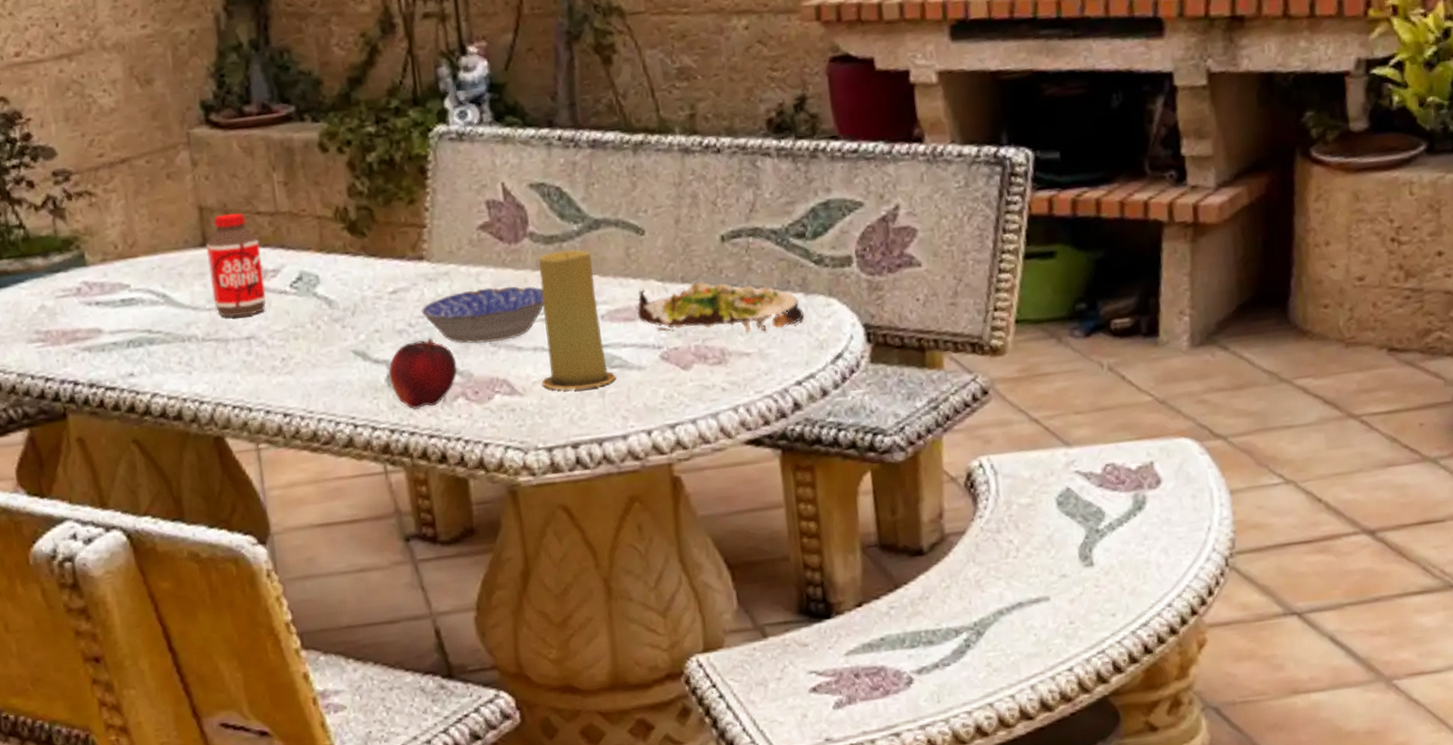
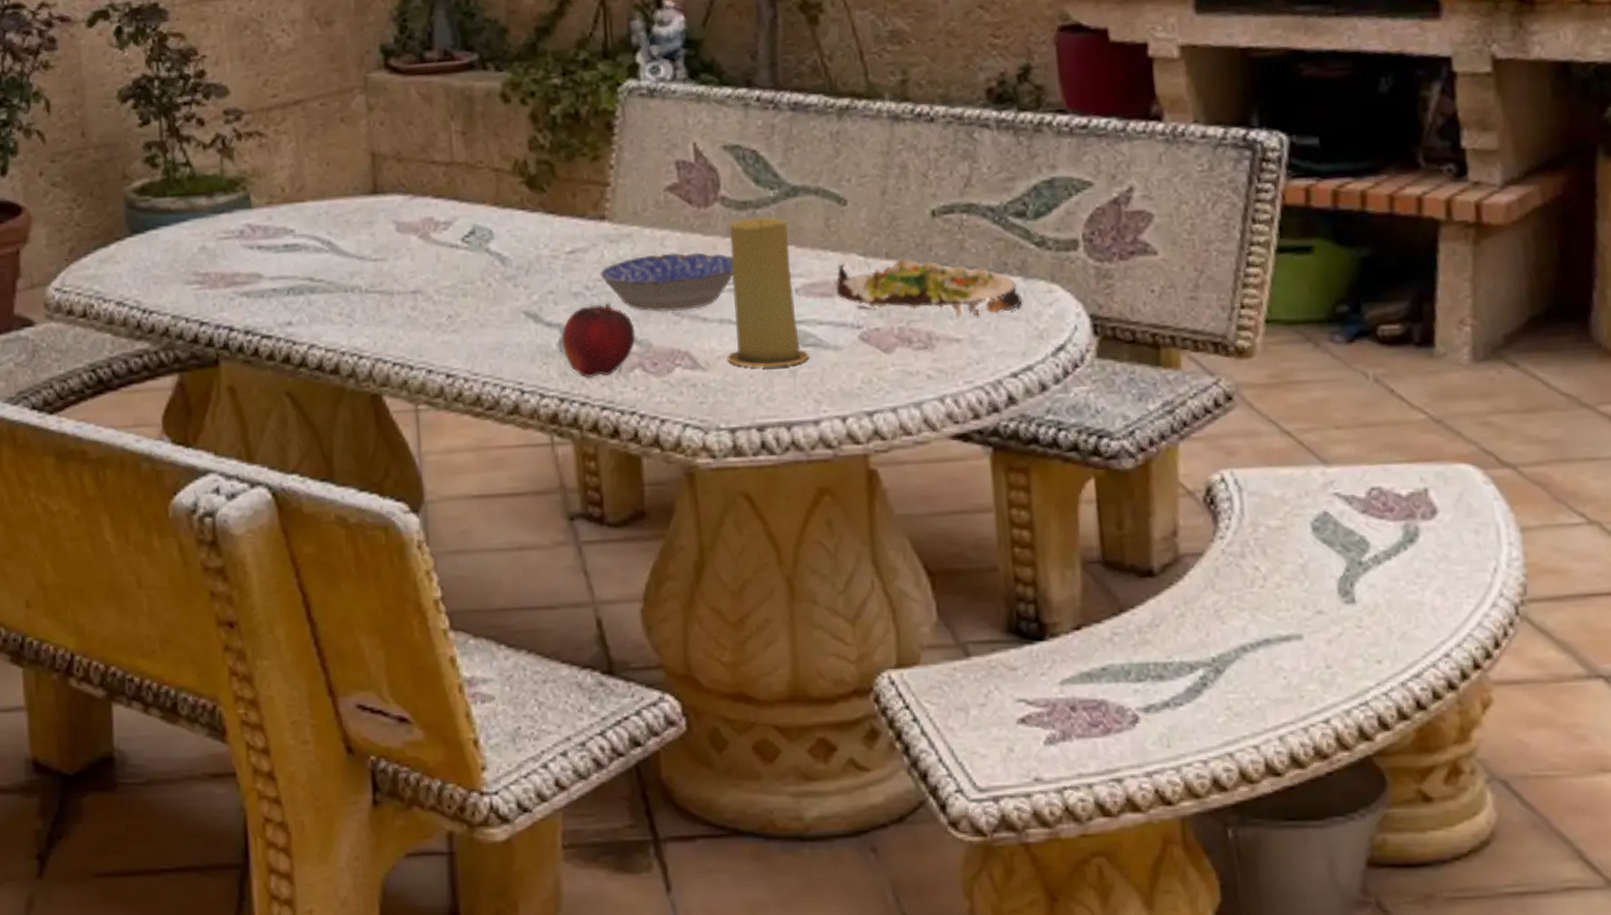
bottle: present [205,213,267,317] -> none [376,161,436,269]

